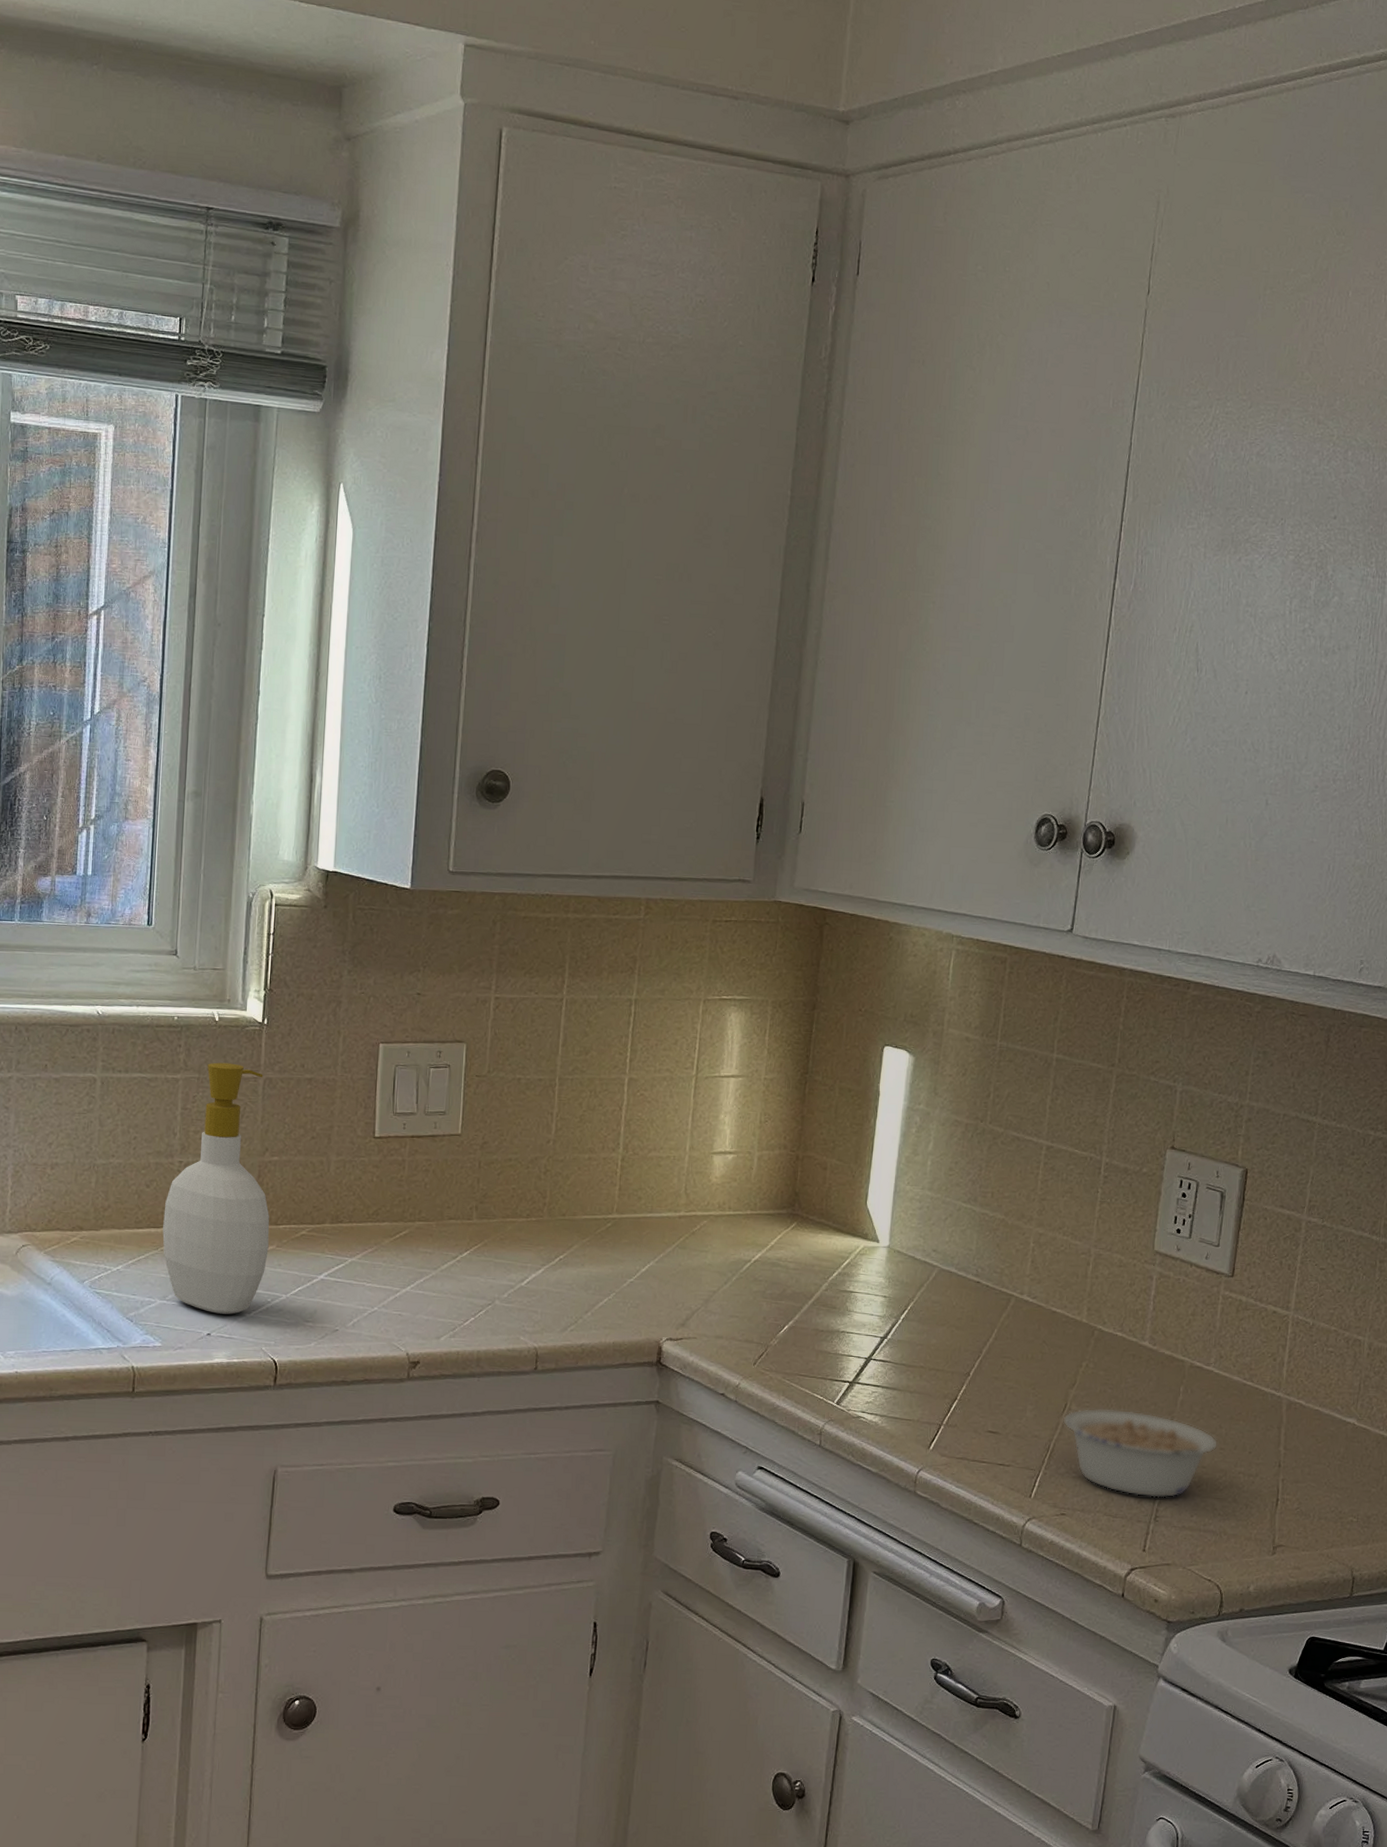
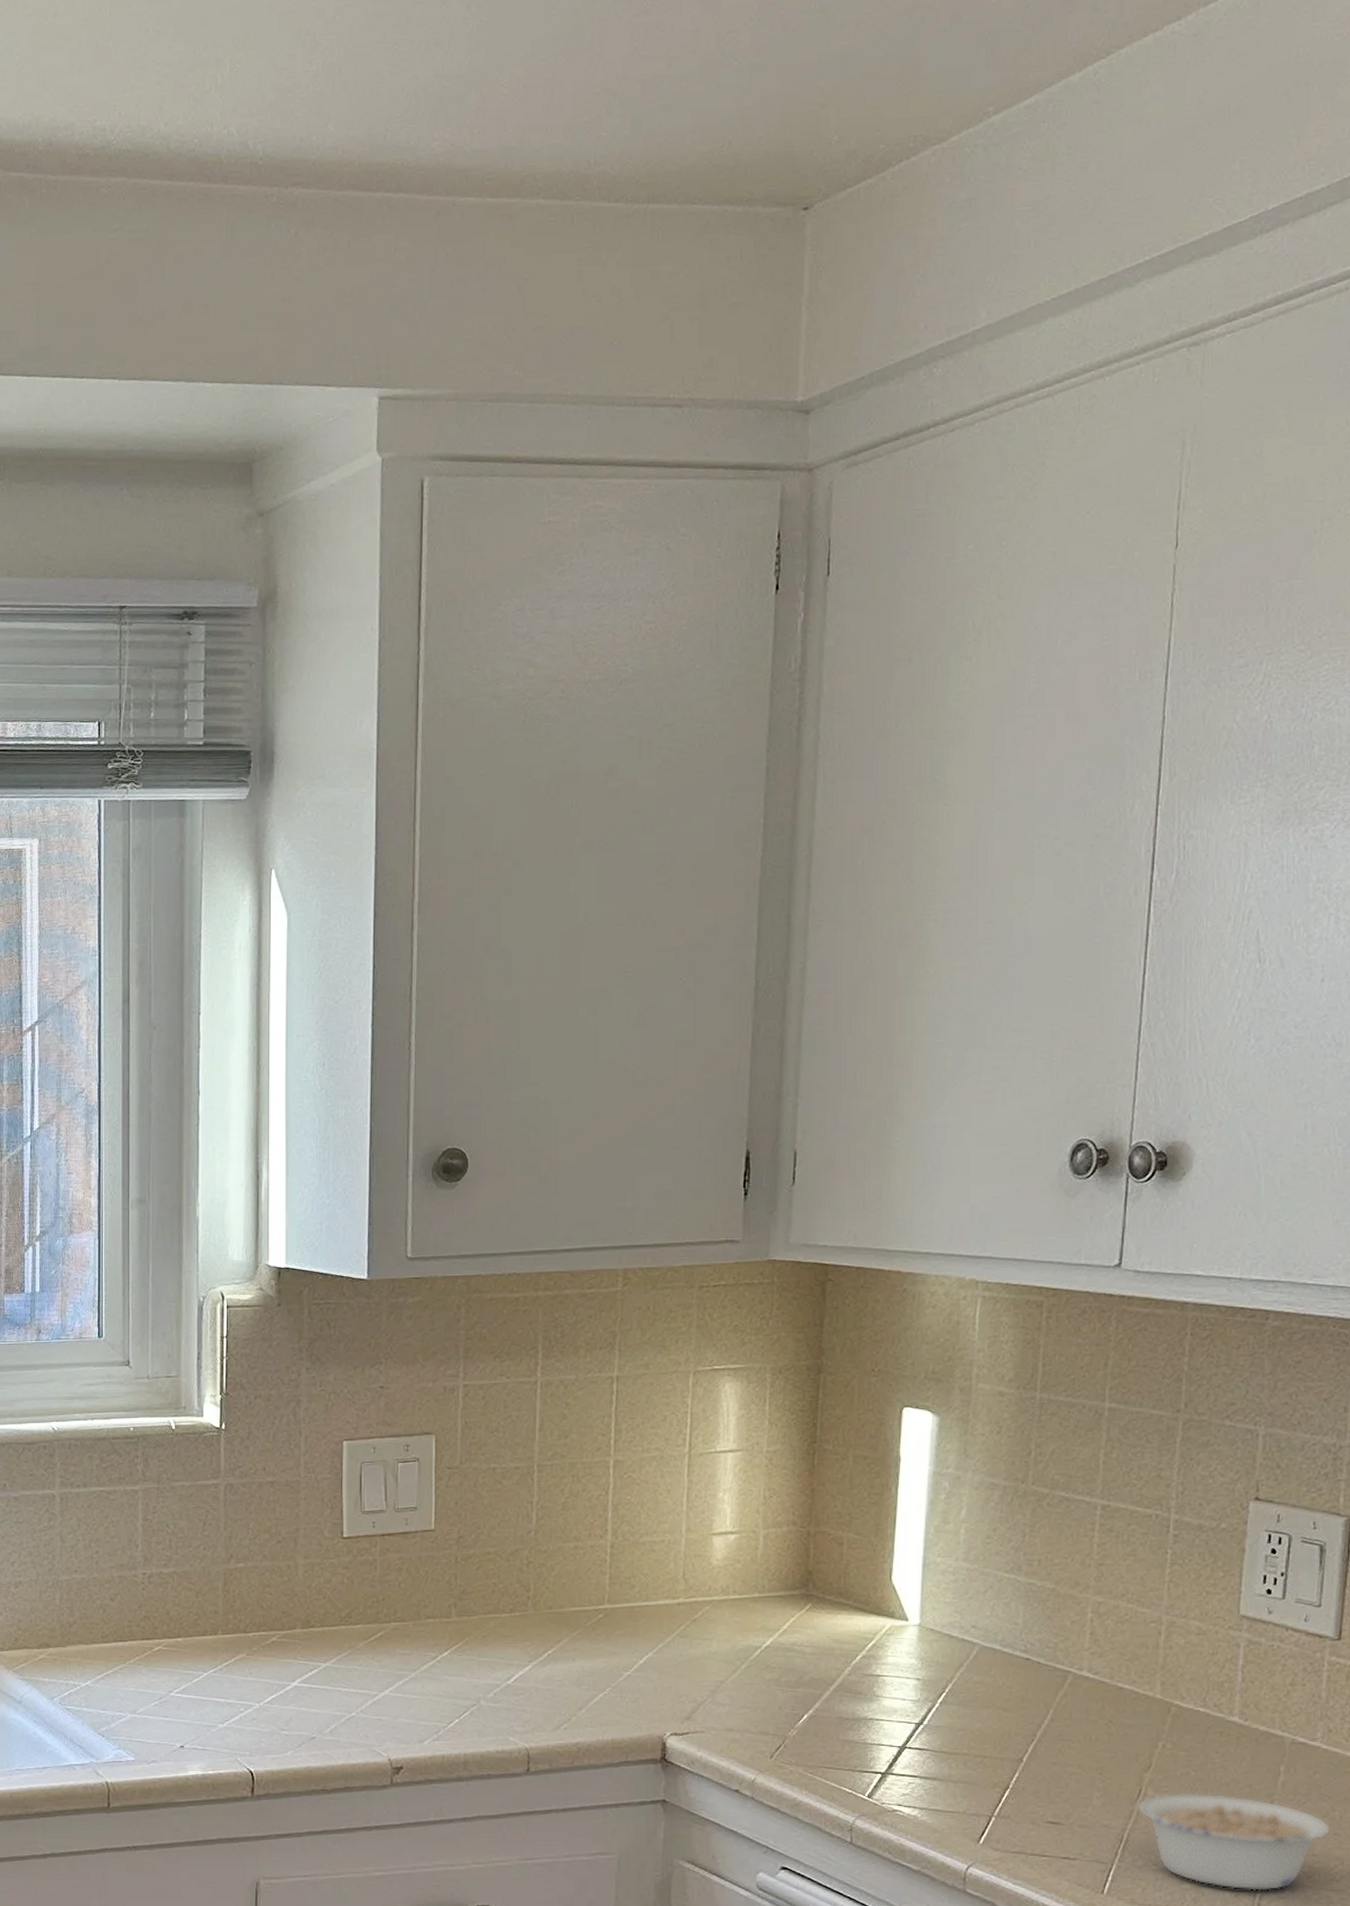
soap bottle: present [162,1062,270,1315] -> none [130,1471,239,1726]

